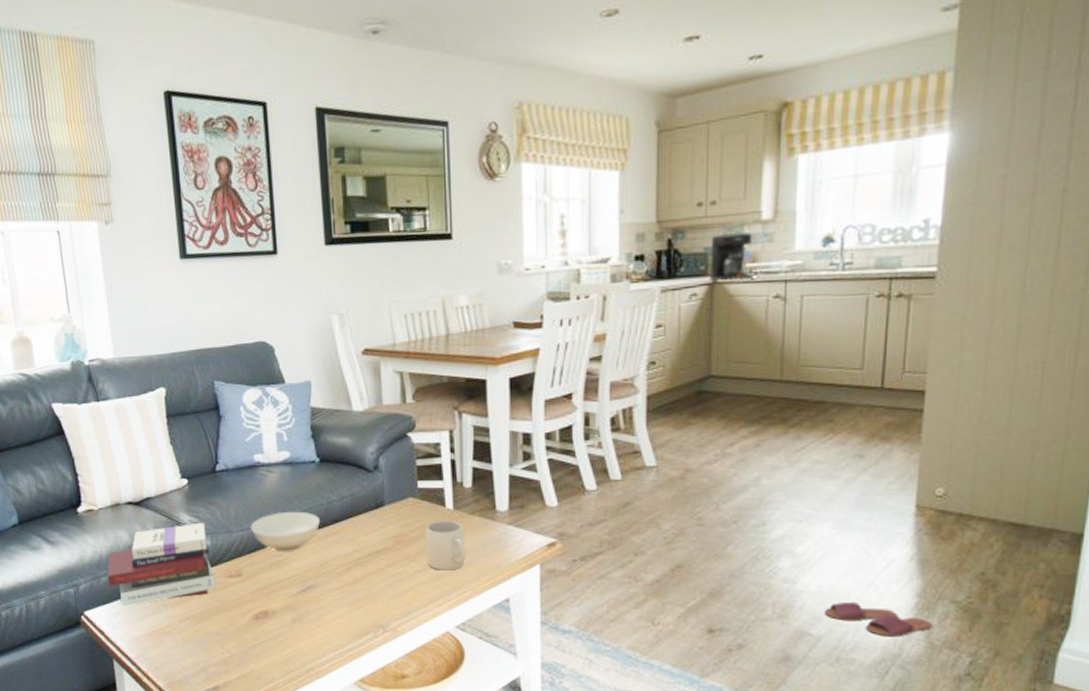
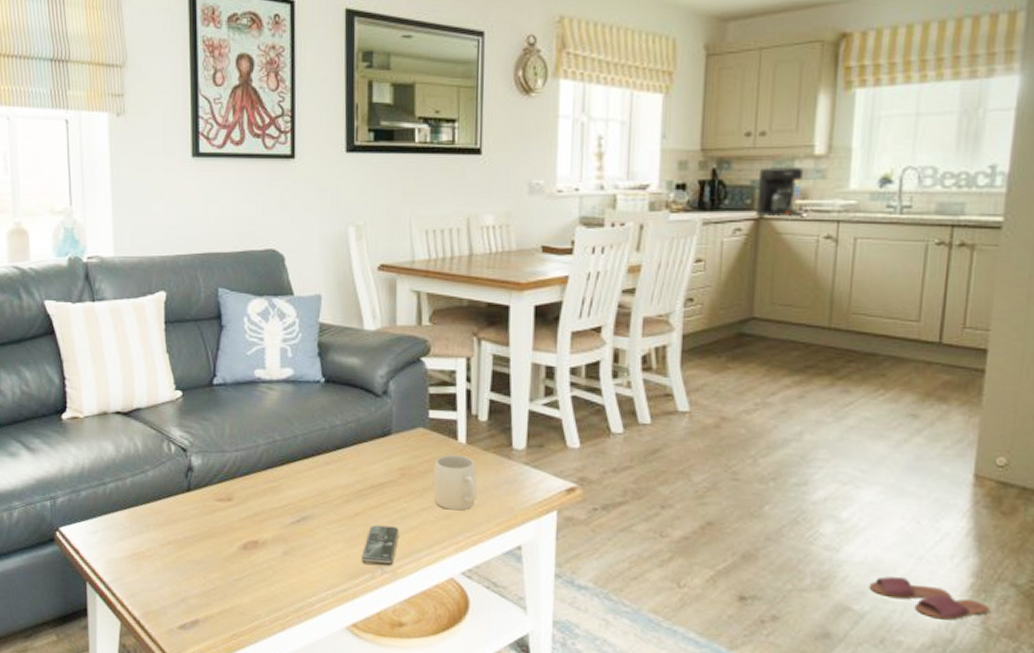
books: present [107,522,217,607] -> none [88,439,204,526]
bowl: present [250,511,320,551] -> none [245,433,321,477]
mobile phone: none [364,589,398,626] -> present [362,525,400,566]

